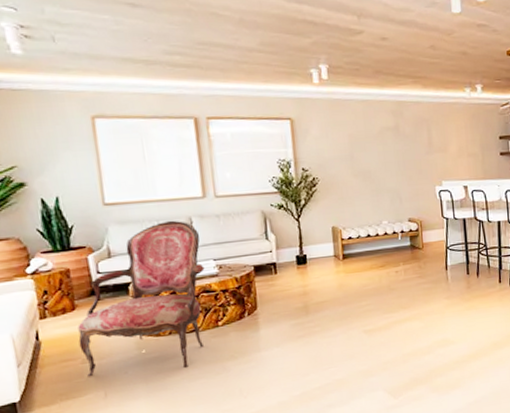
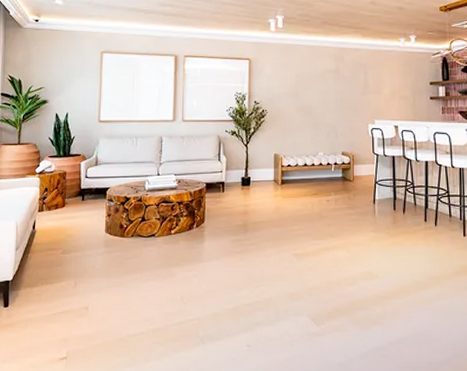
armchair: present [78,220,205,377] -> none [63,138,167,268]

